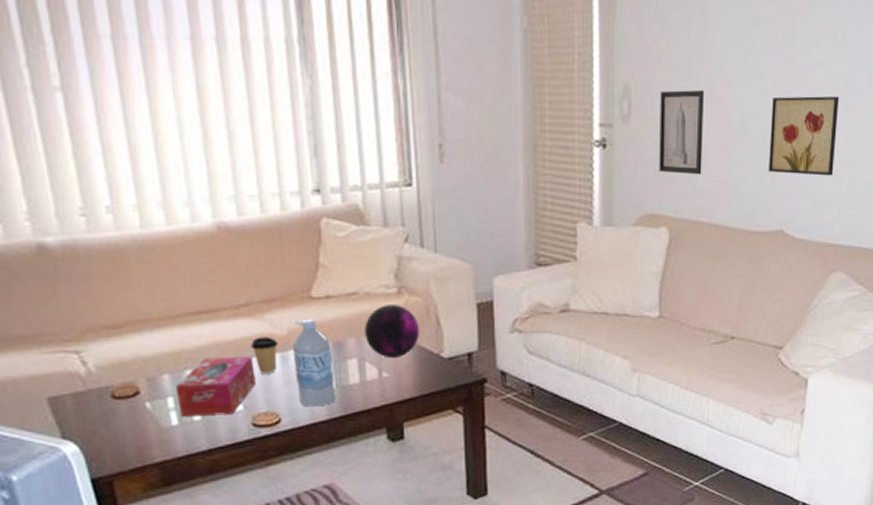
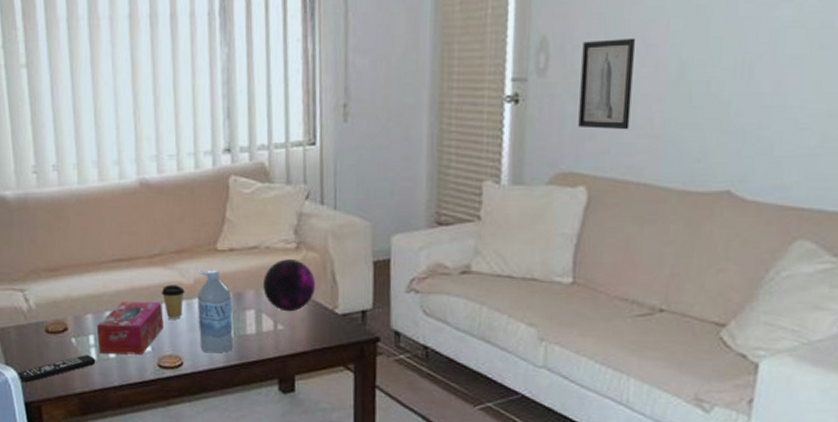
remote control: none [79,420,178,457] -> present [18,355,96,383]
wall art: present [769,96,840,176] -> none [713,36,810,129]

